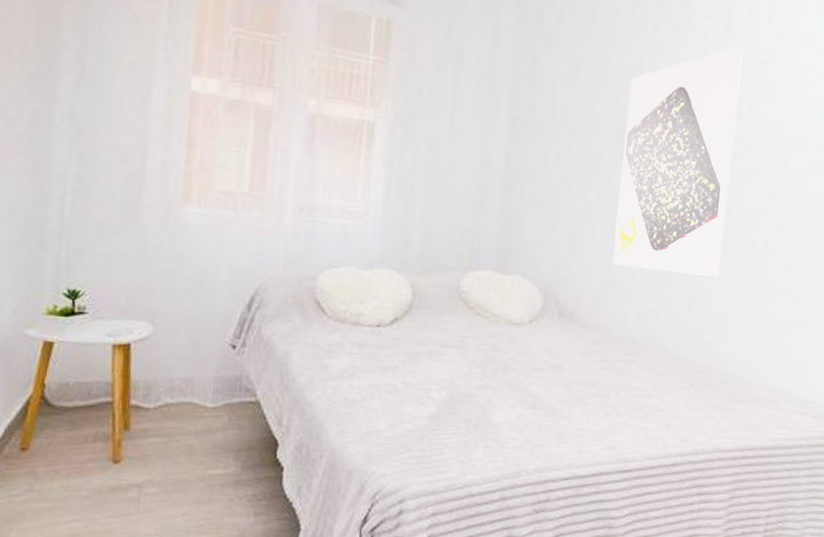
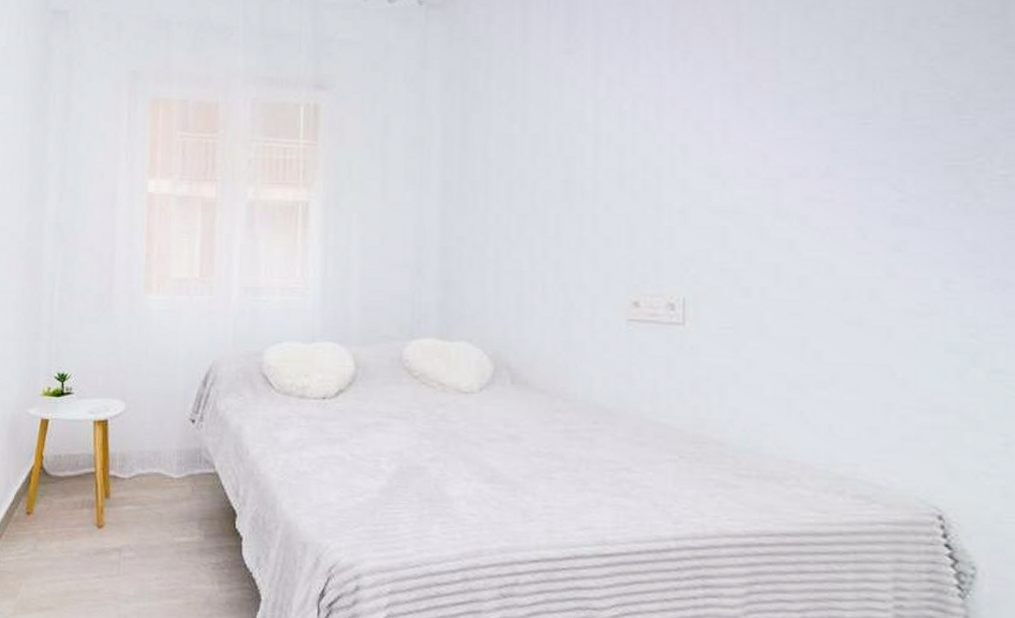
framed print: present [612,47,743,277] -> none [569,74,708,332]

